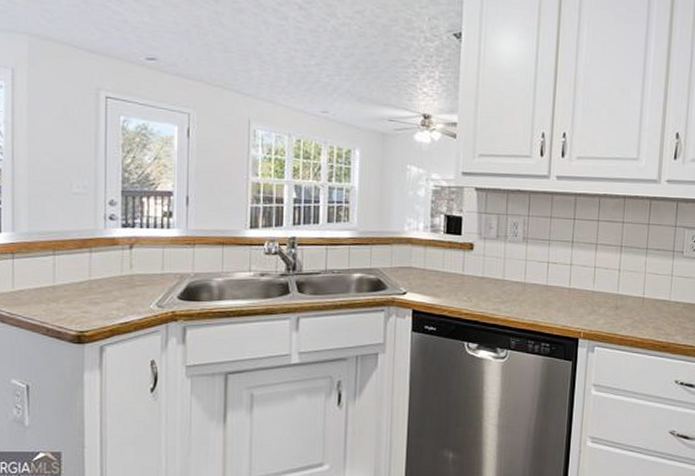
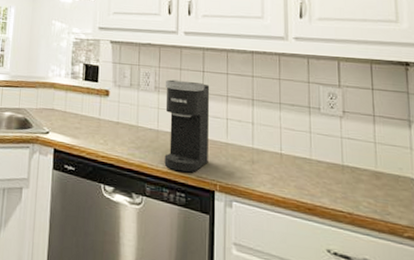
coffee maker: none [530,229,580,323] -> present [164,79,210,173]

